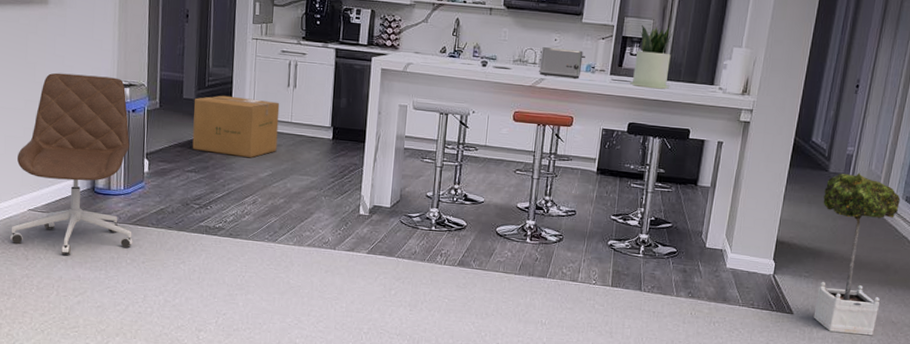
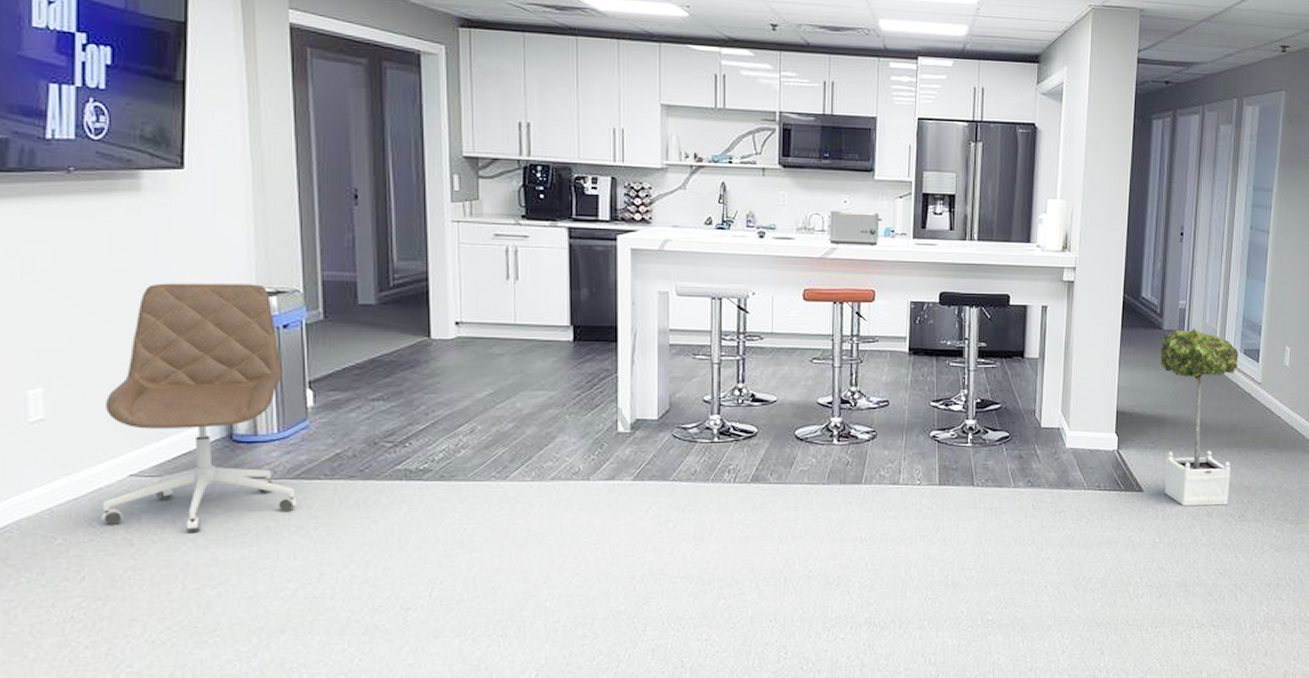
box: present [192,95,280,158] -> none [374,296,498,375]
planter: present [629,24,673,90] -> none [936,178,982,252]

